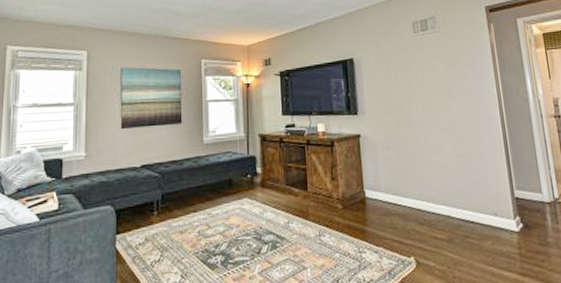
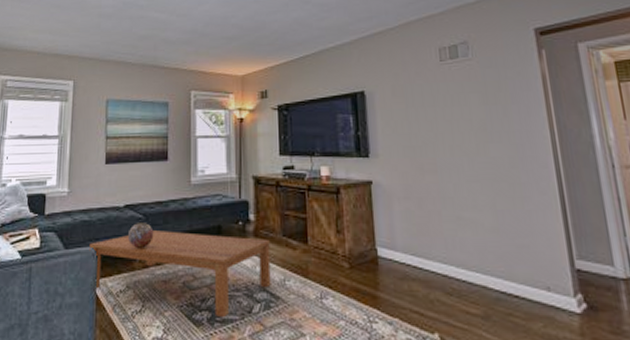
coffee table: none [108,186,277,260] -> present [89,231,271,318]
decorative sphere: none [145,180,170,204] -> present [127,223,154,248]

